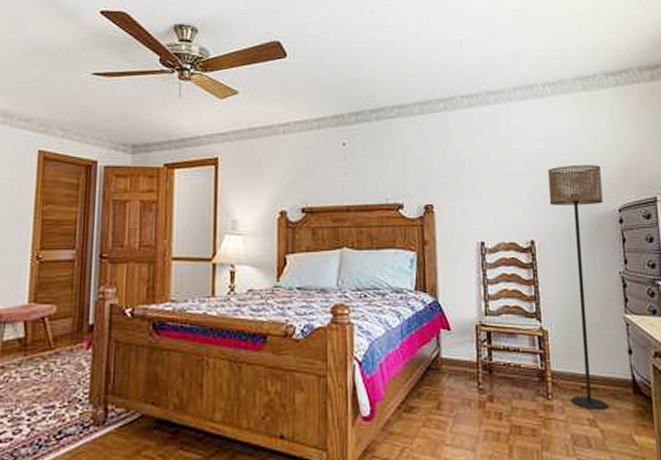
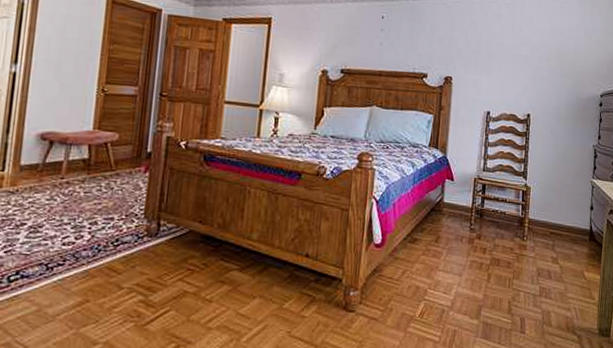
floor lamp: present [548,164,609,411] -> none [541,54,592,252]

